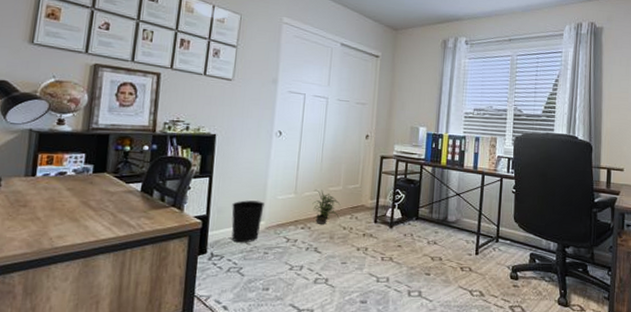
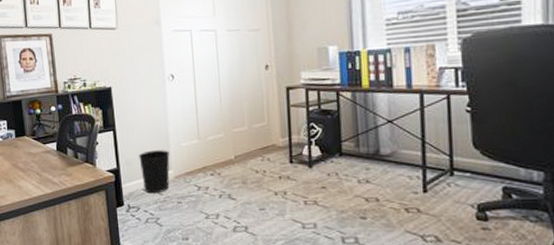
potted plant: present [312,189,341,224] -> none [218,132,250,169]

